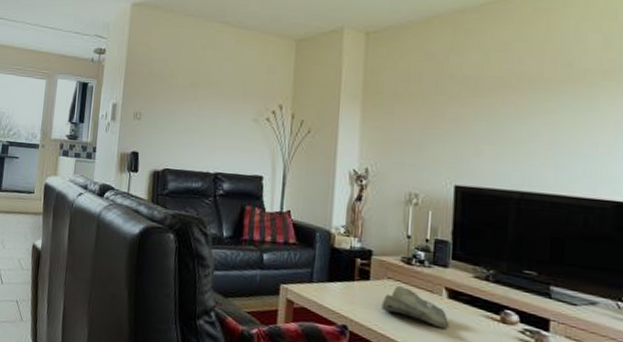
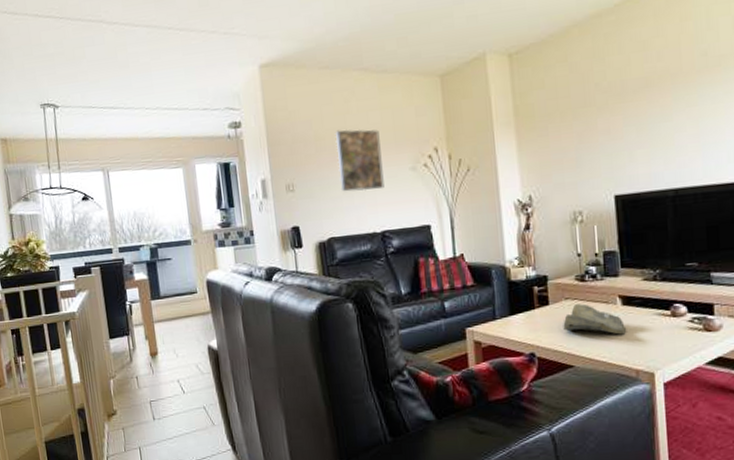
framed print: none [183,72,229,133] -> present [335,129,384,192]

